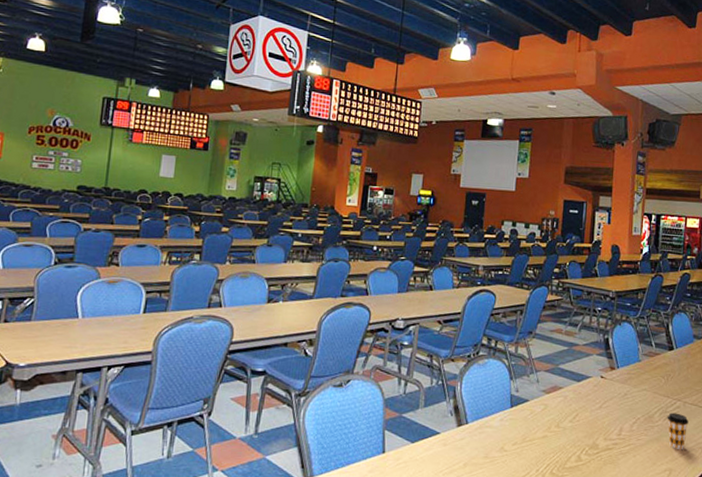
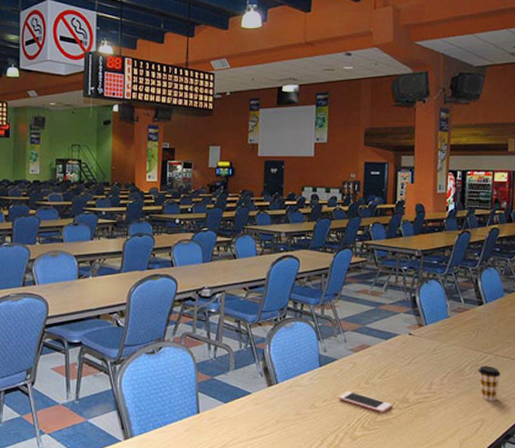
cell phone: none [529,434,581,459] -> present [339,390,392,413]

